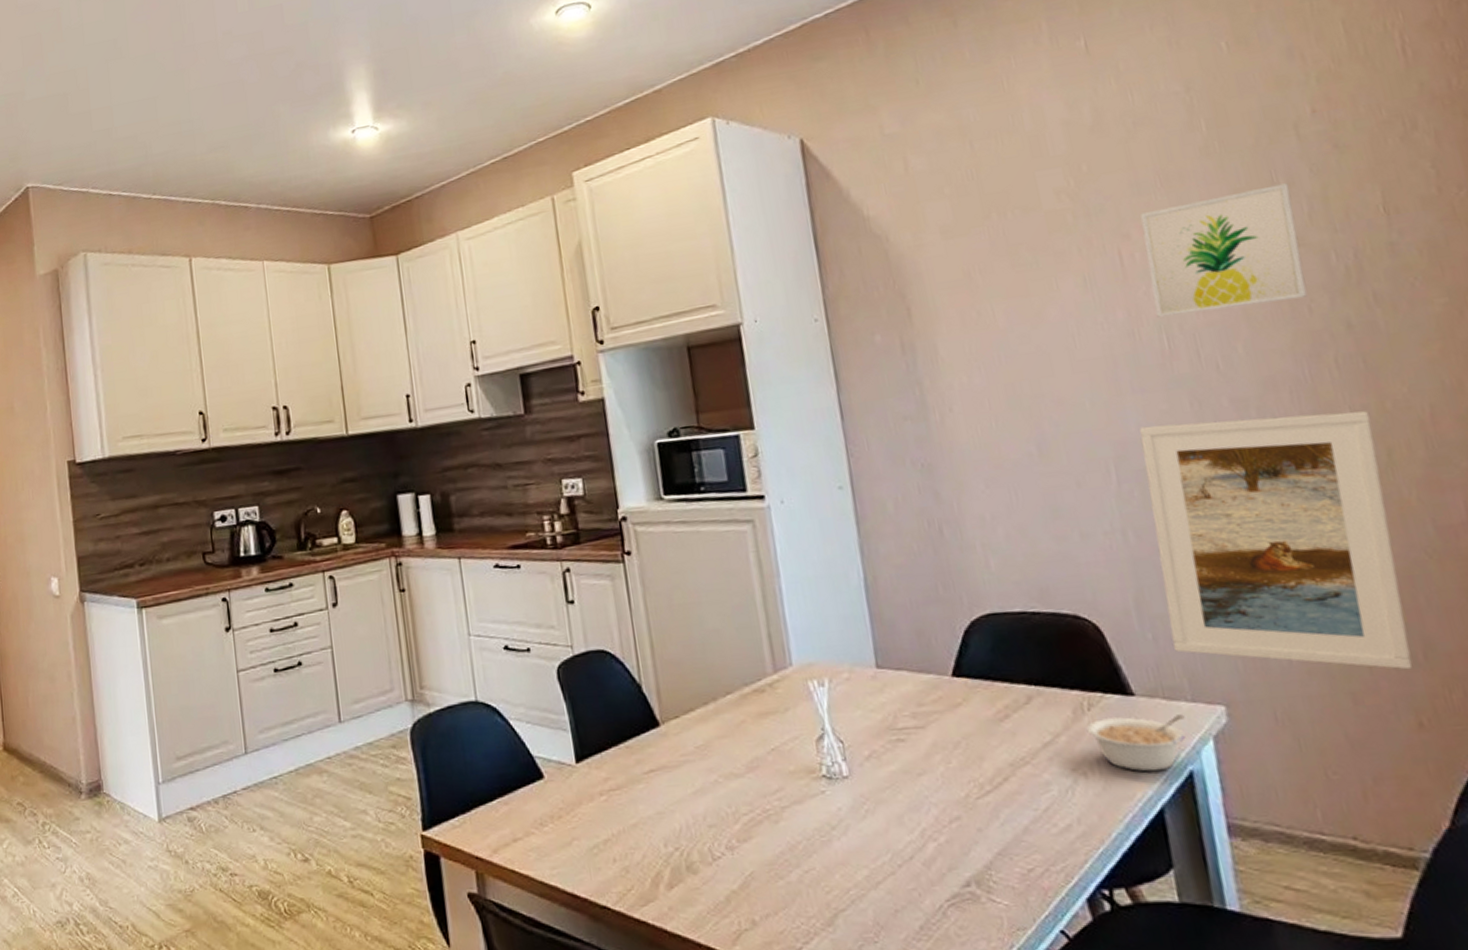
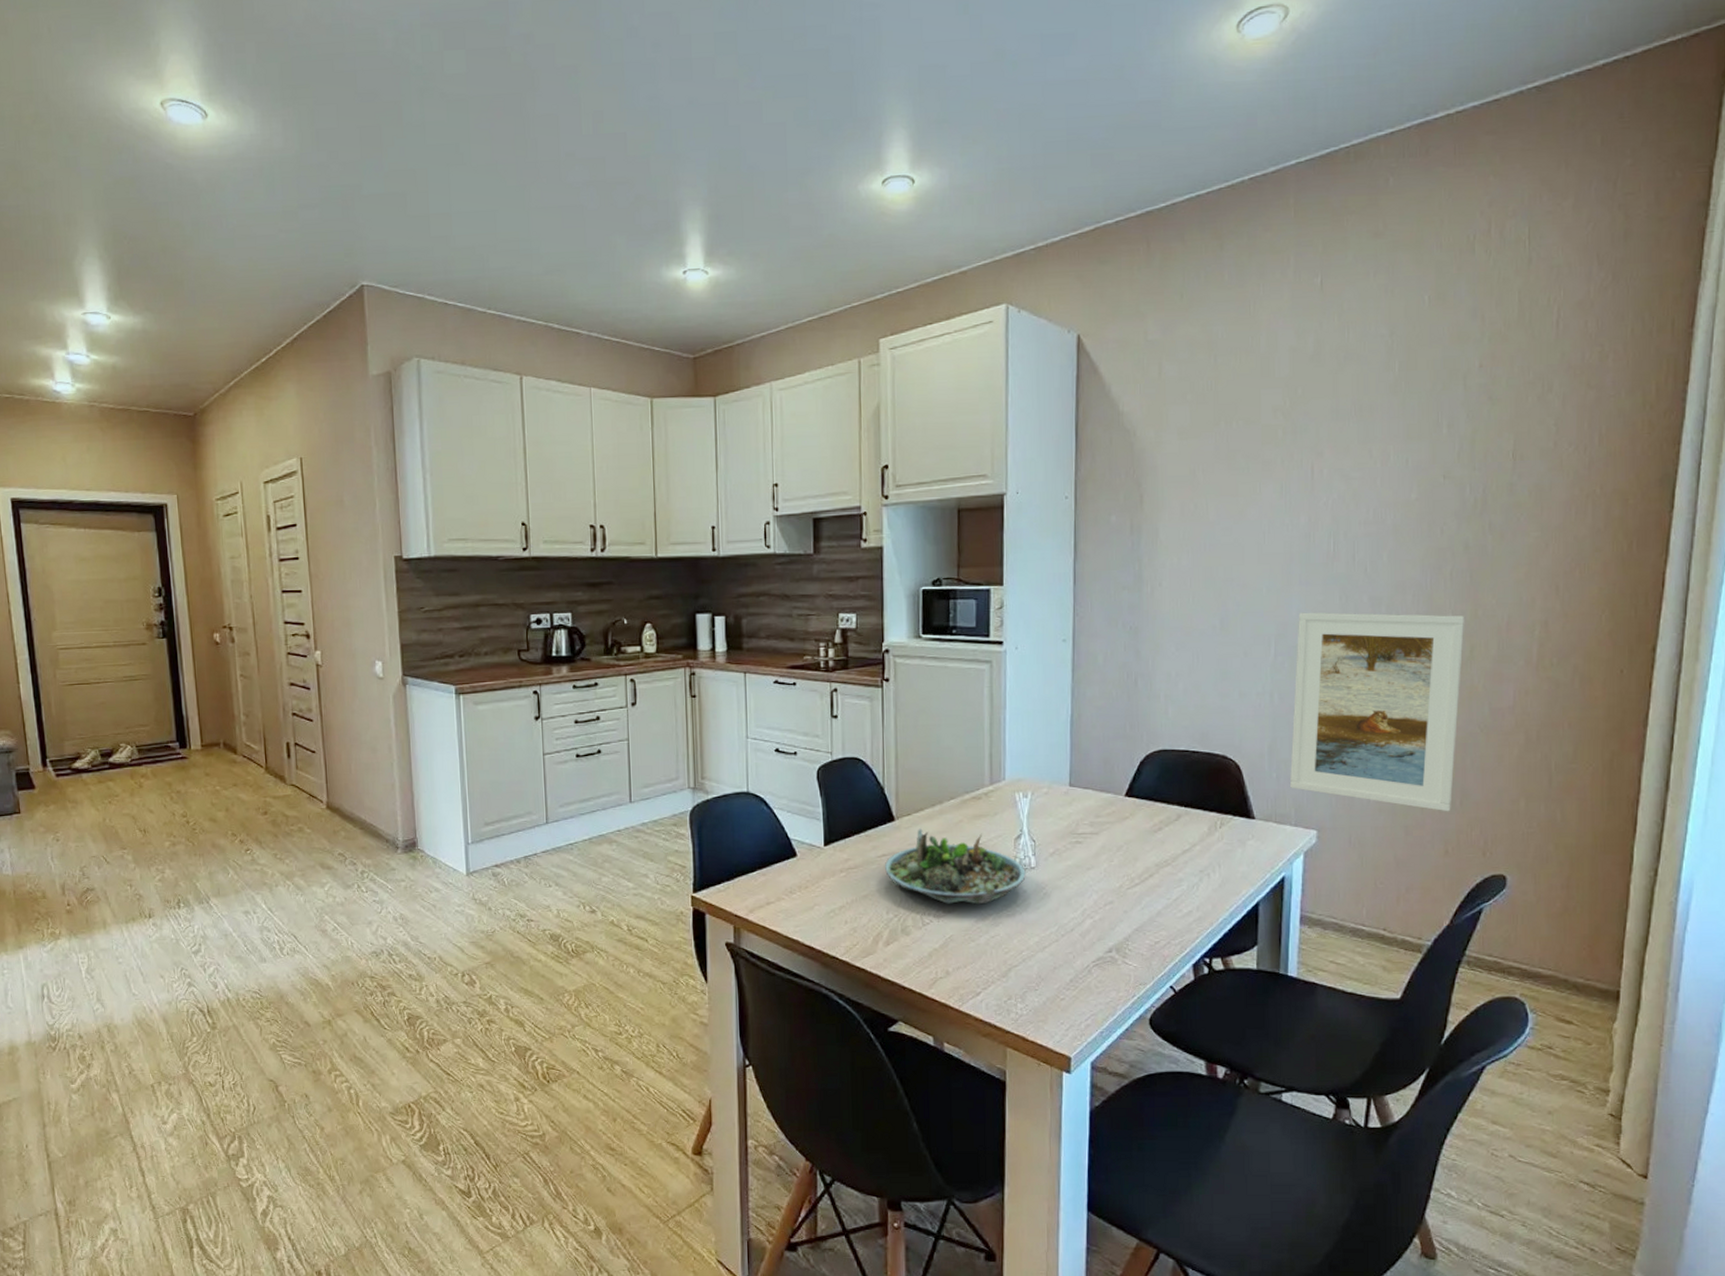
succulent planter: none [654,734,838,831] -> present [885,828,1026,905]
legume: present [1086,714,1186,772] -> none [1216,834,1287,876]
wall art: present [1140,183,1307,319] -> none [1330,424,1449,526]

